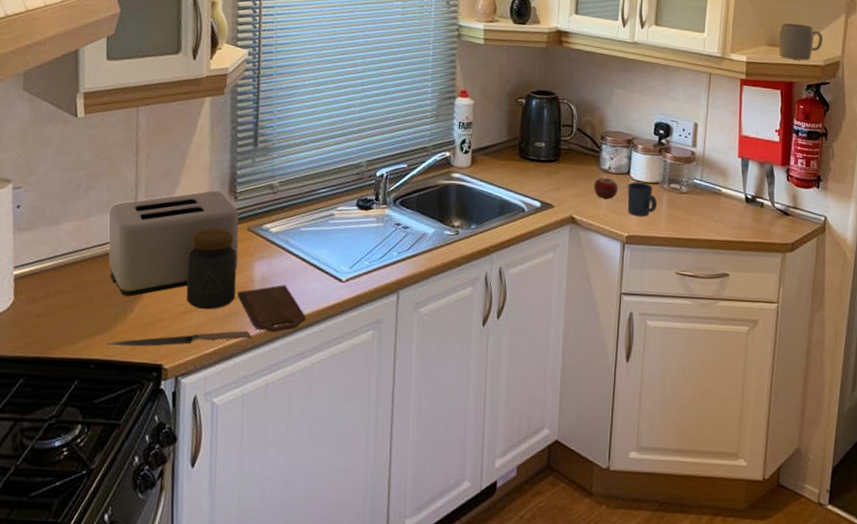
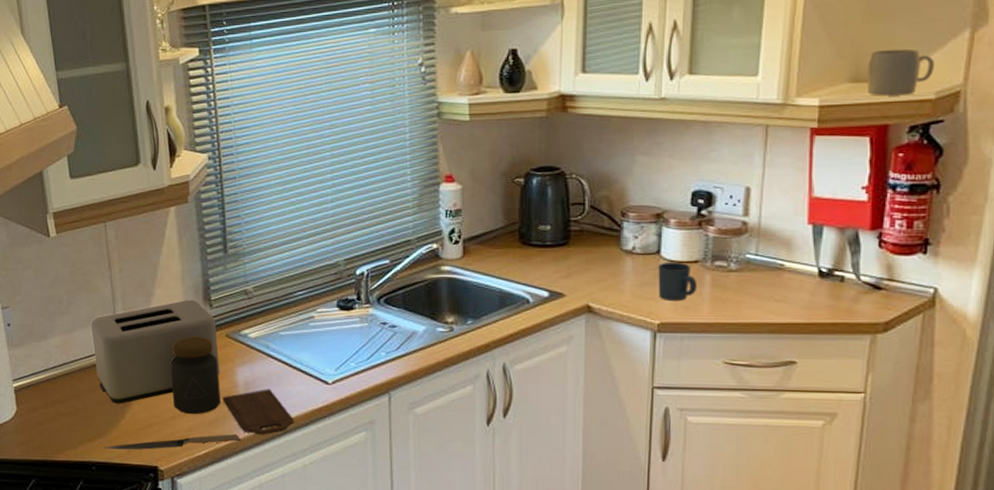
fruit: present [594,176,619,200] -> none [614,258,646,284]

